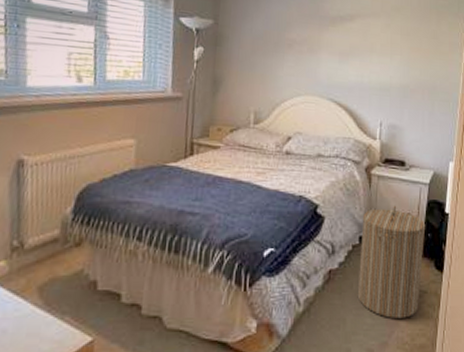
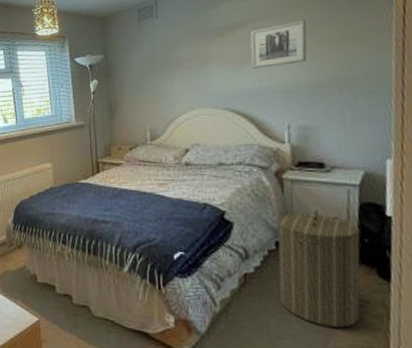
wall art: none [355,24,403,65] -> present [250,20,307,69]

